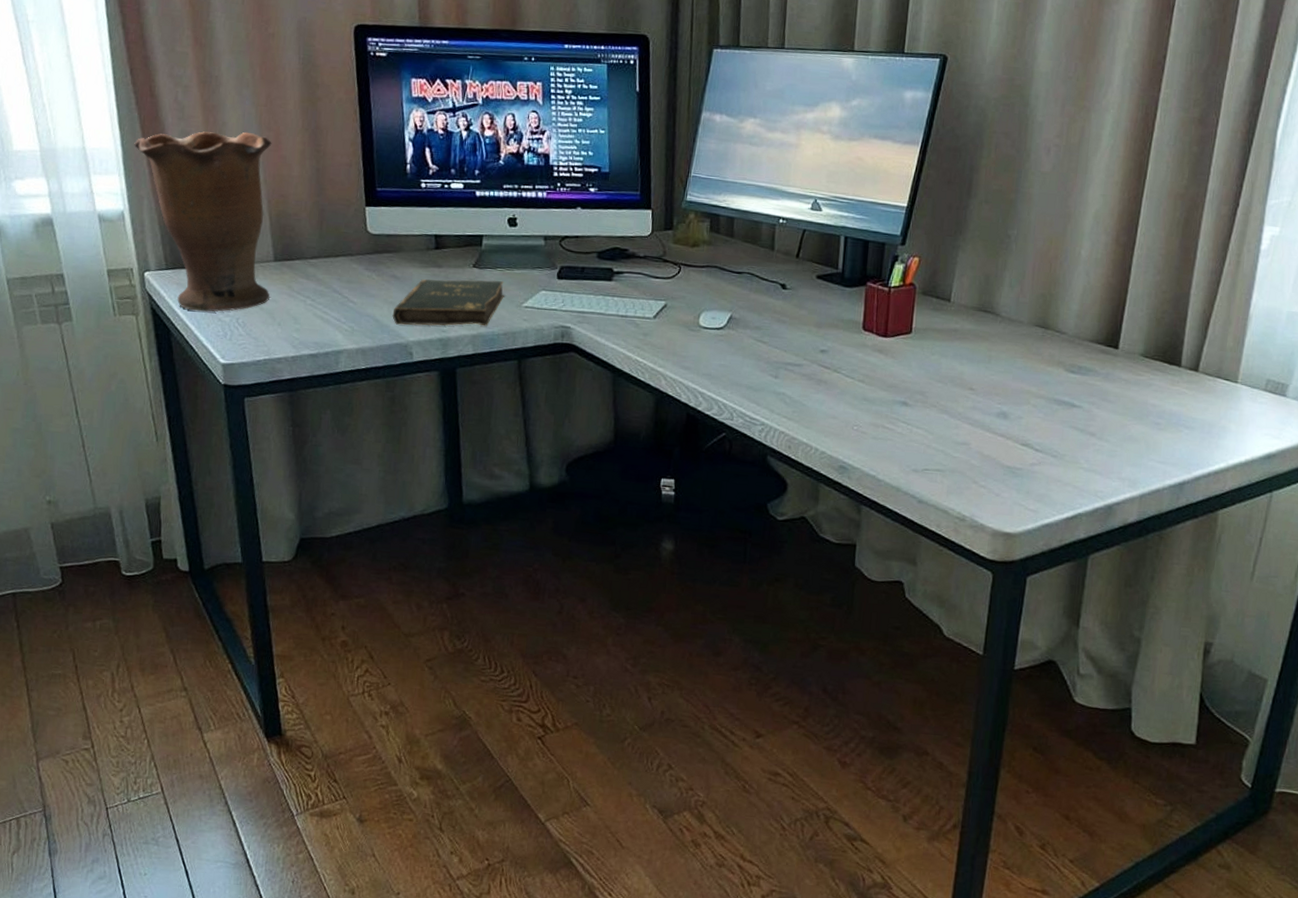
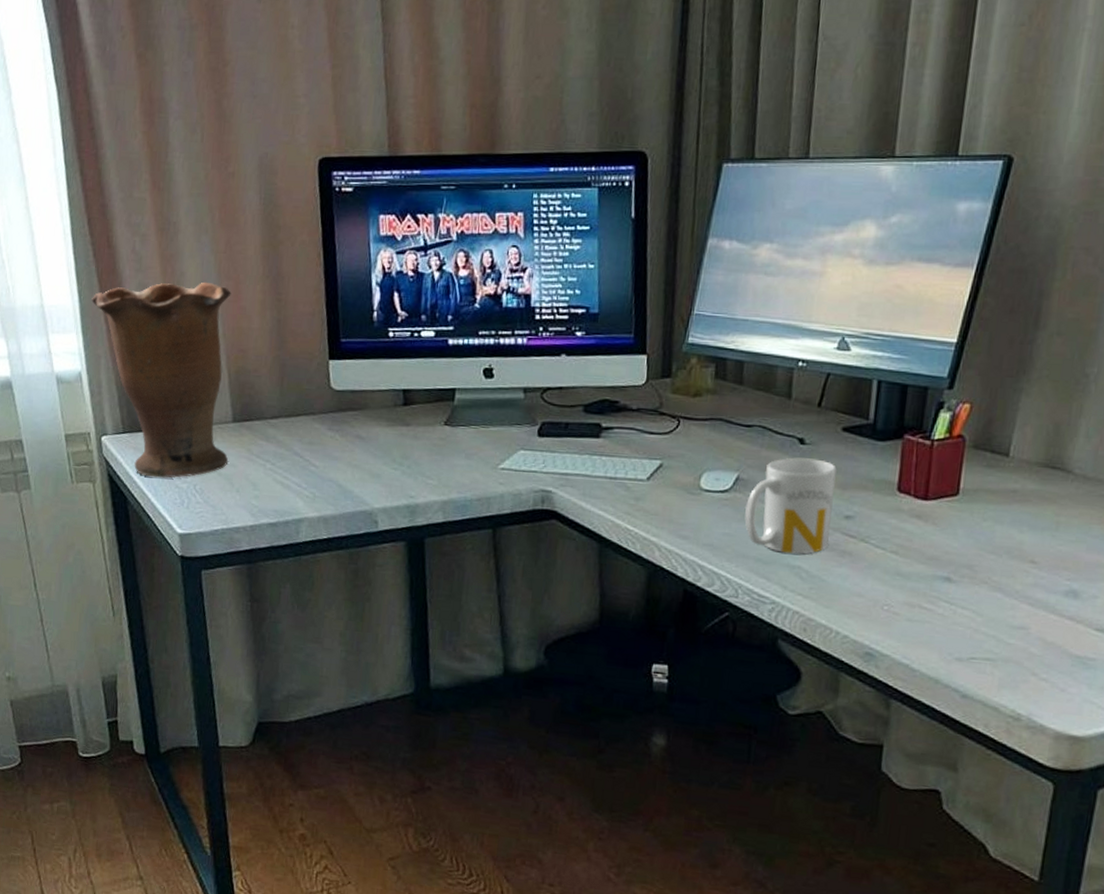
bible: present [392,279,504,327] -> none [356,439,479,491]
mug: none [737,300,813,383] -> present [744,457,837,554]

